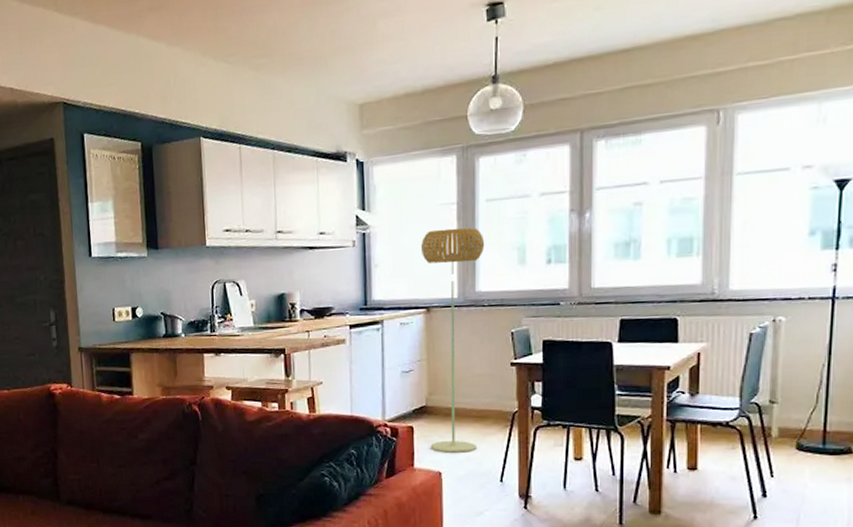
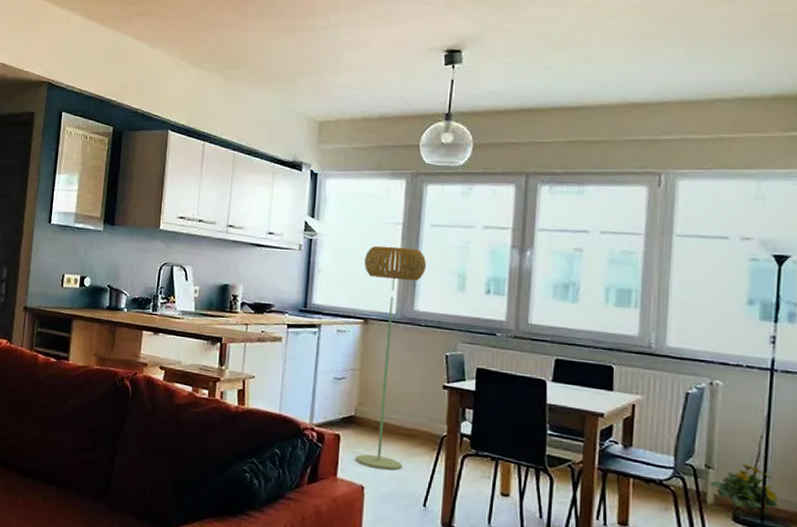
flowering plant: none [775,393,840,442] -> present [711,463,779,517]

